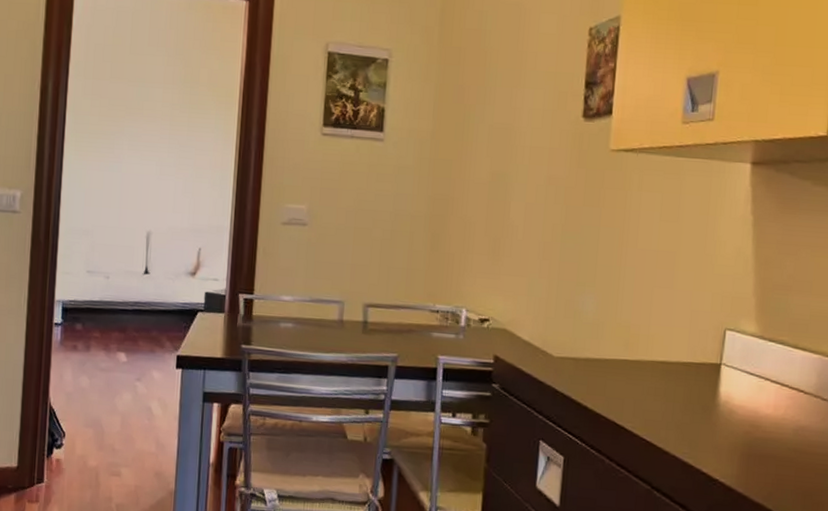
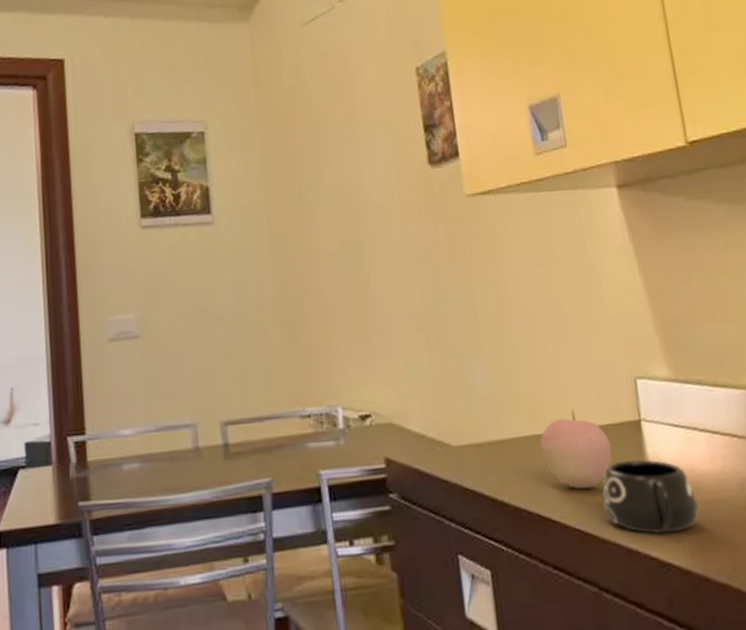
apple: none [628,344,690,410] -> present [540,408,612,489]
mug: none [671,393,754,458] -> present [602,459,700,534]

